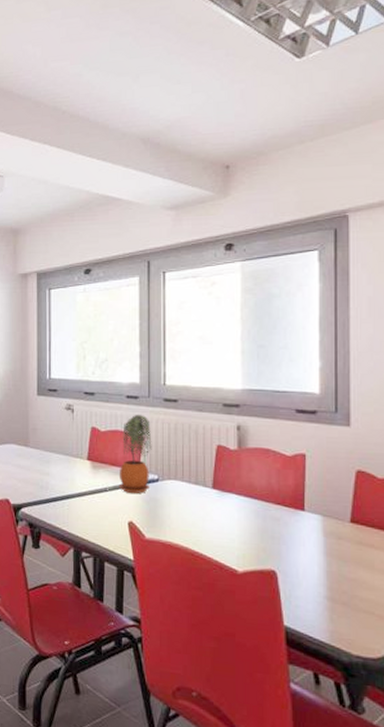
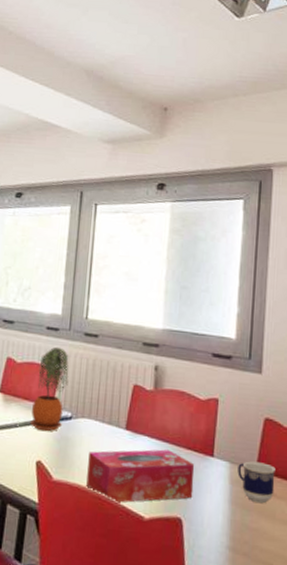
tissue box: none [178,506,286,558] -> present [86,449,195,503]
cup: none [331,513,371,555] -> present [237,461,276,504]

